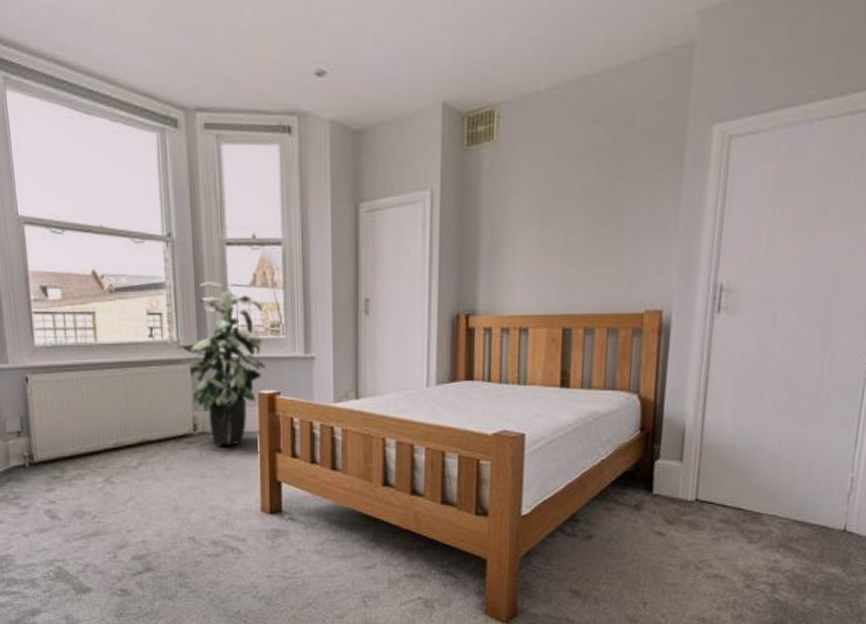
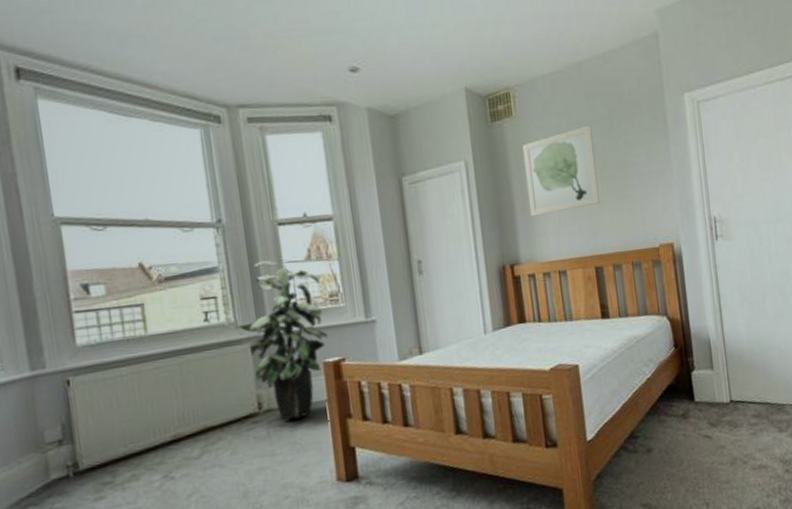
wall art: none [496,157,587,262] -> present [522,125,600,217]

